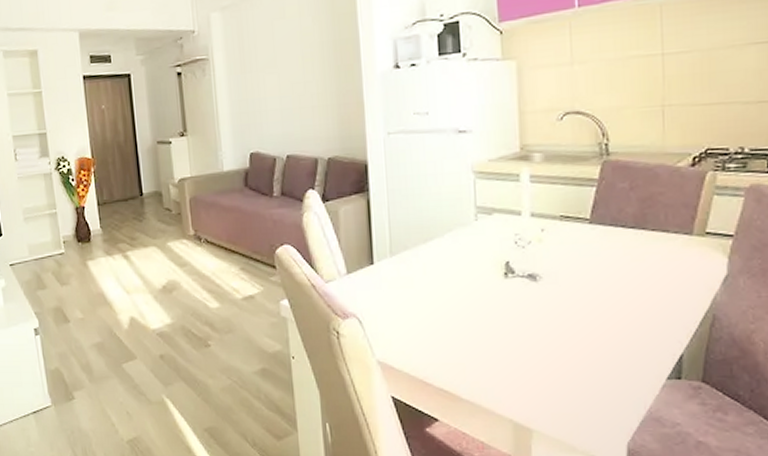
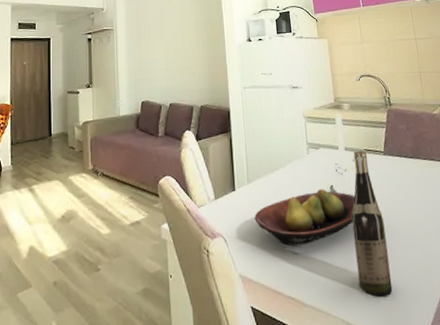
fruit bowl: none [398,265,540,332] -> present [254,189,355,246]
wine bottle: none [533,217,583,397] -> present [351,150,393,297]

